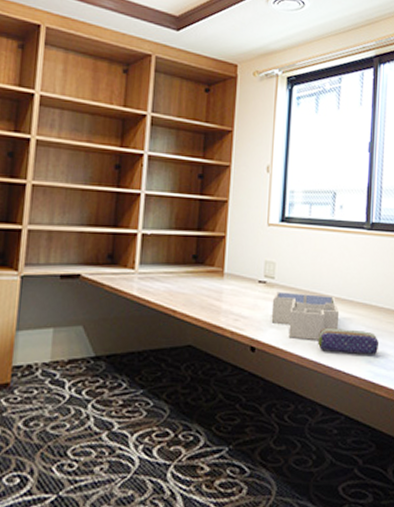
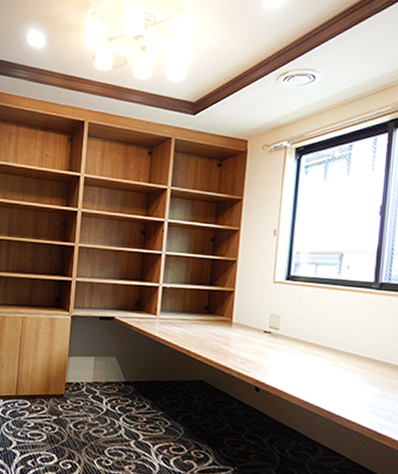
desk organizer: present [271,291,340,340] -> none [275,341,344,388]
pencil case: present [317,327,378,355] -> none [320,377,384,407]

